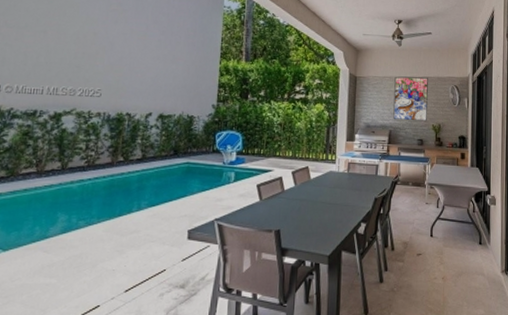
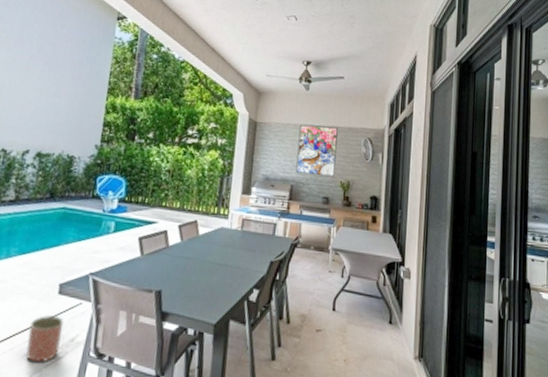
planter: none [161,258,195,299] -> present [25,314,65,362]

